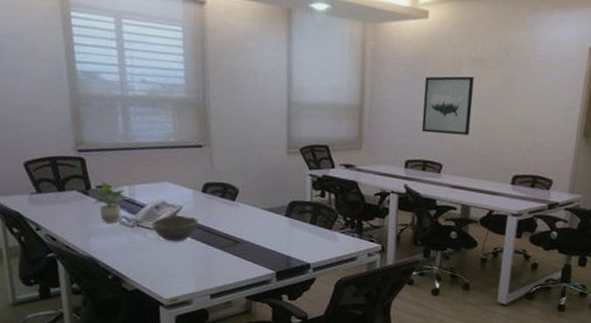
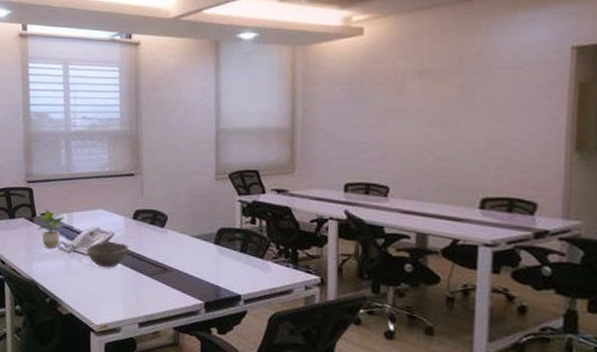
wall art: present [421,76,474,136] -> none [361,90,422,154]

